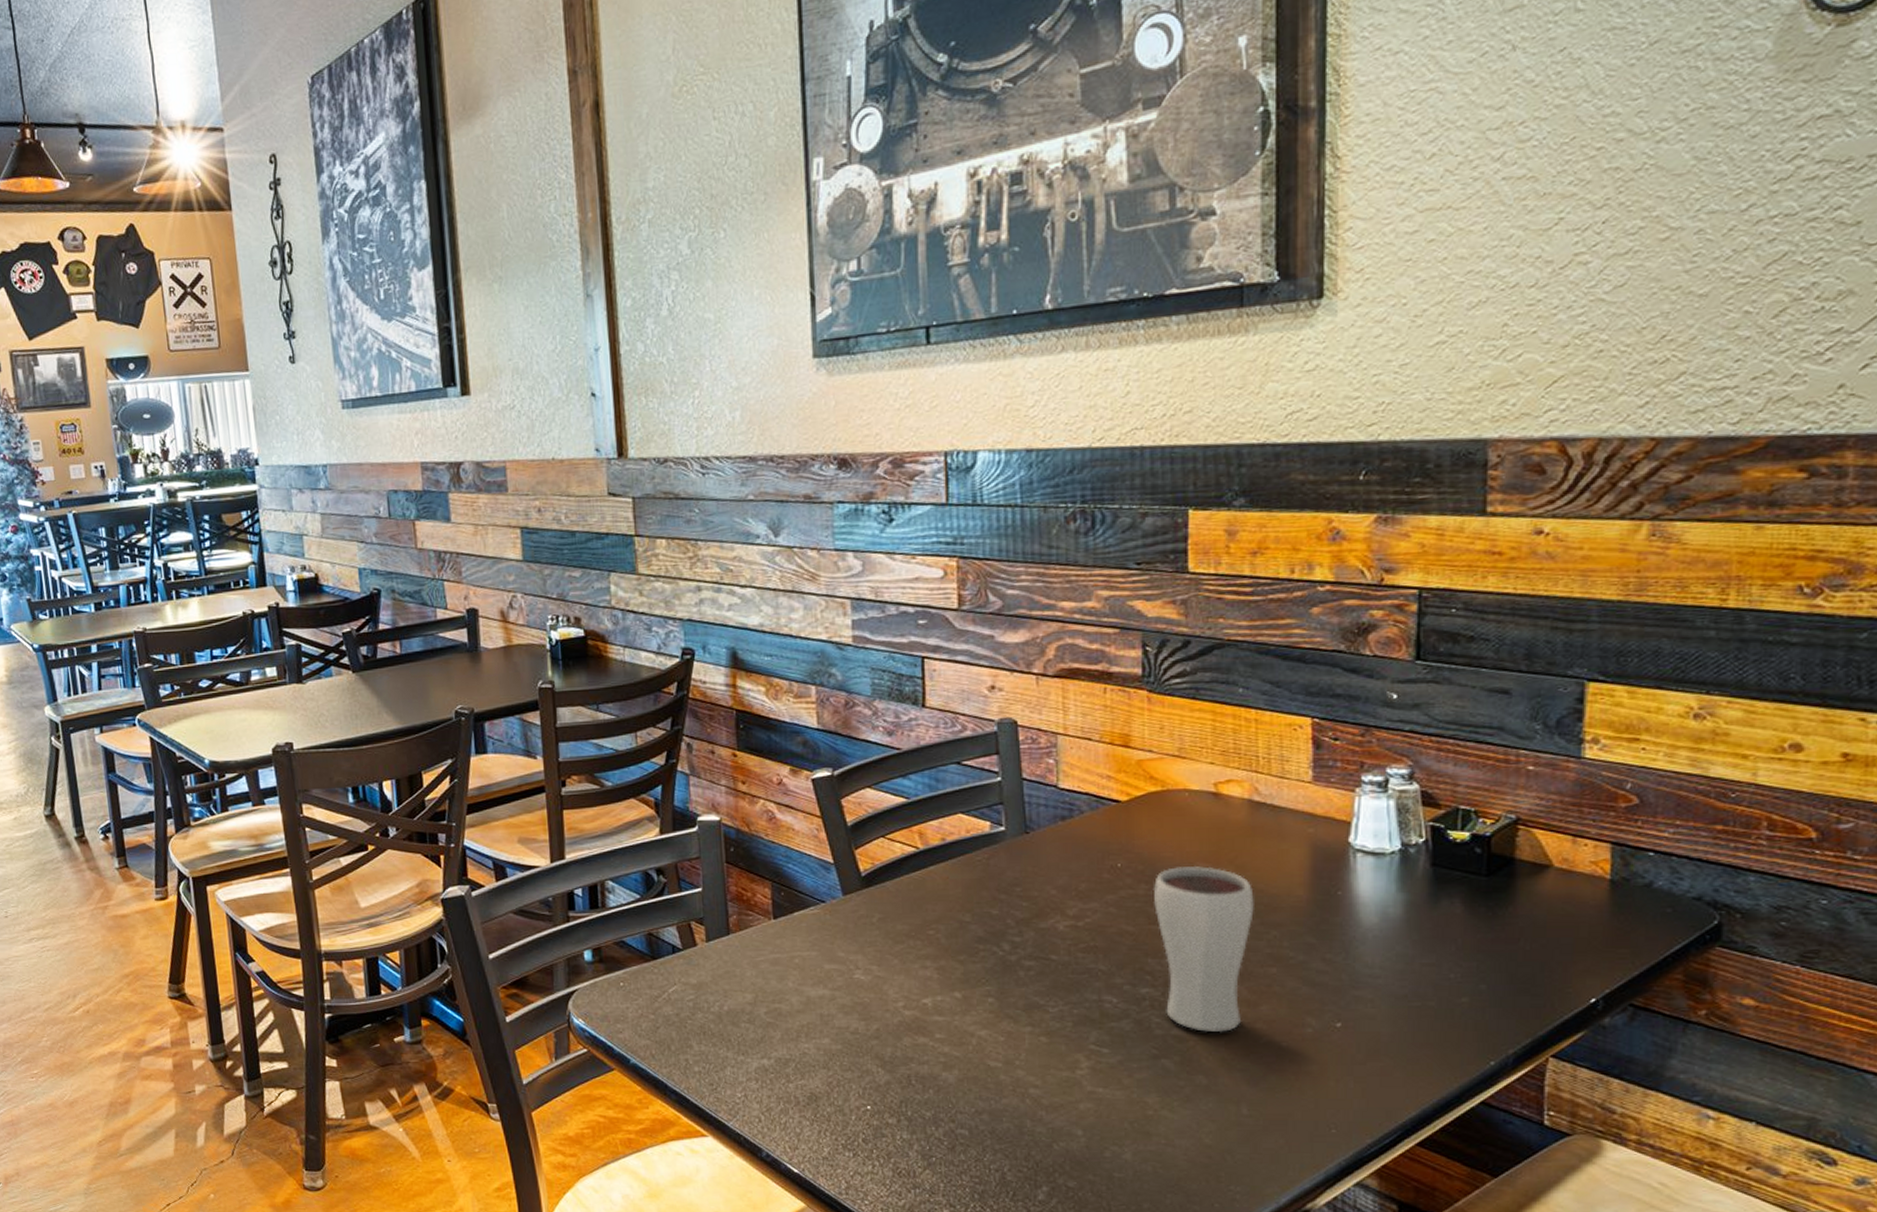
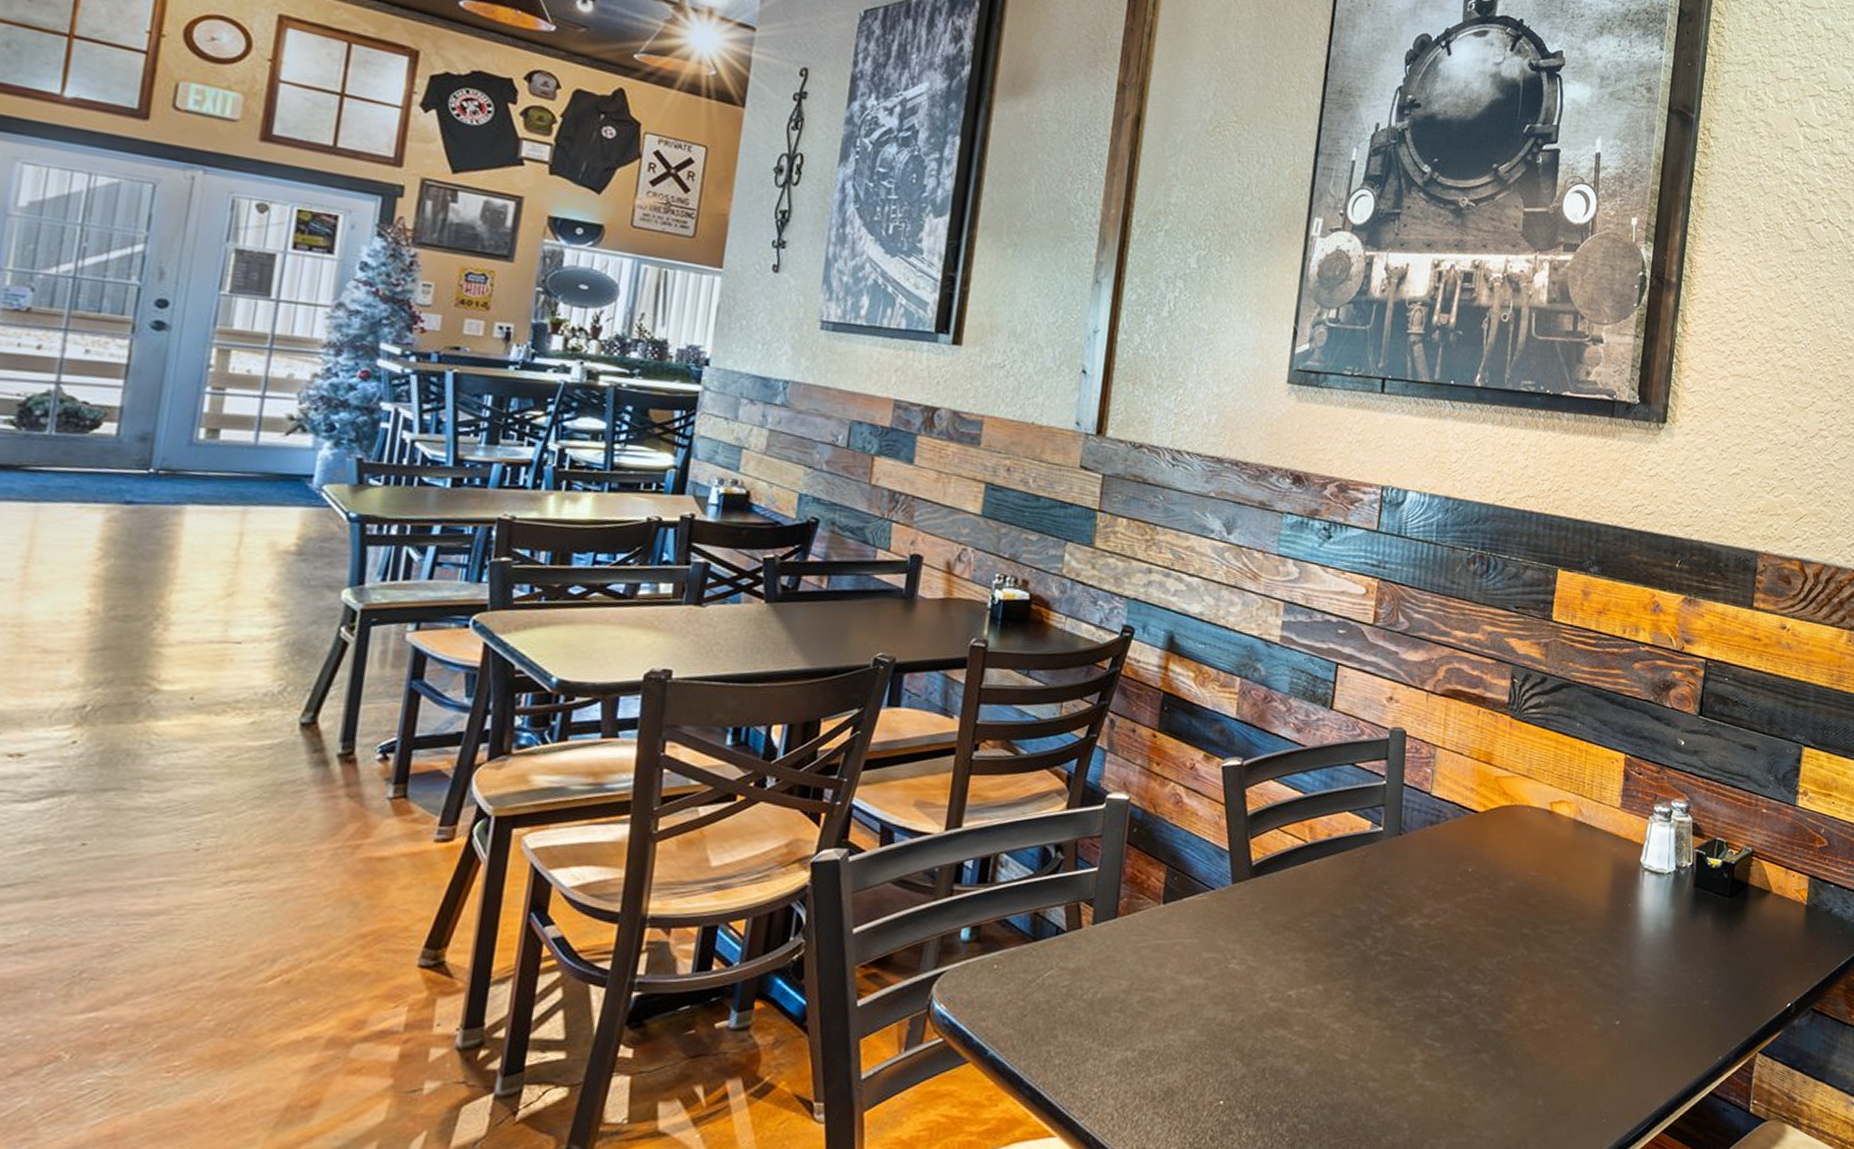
drinking glass: present [1153,865,1254,1033] -> none [1490,874,1568,1029]

